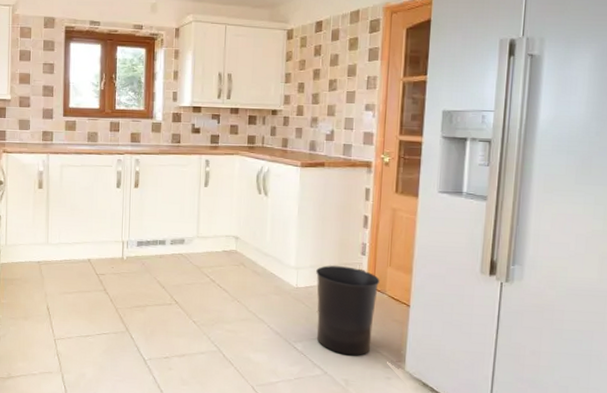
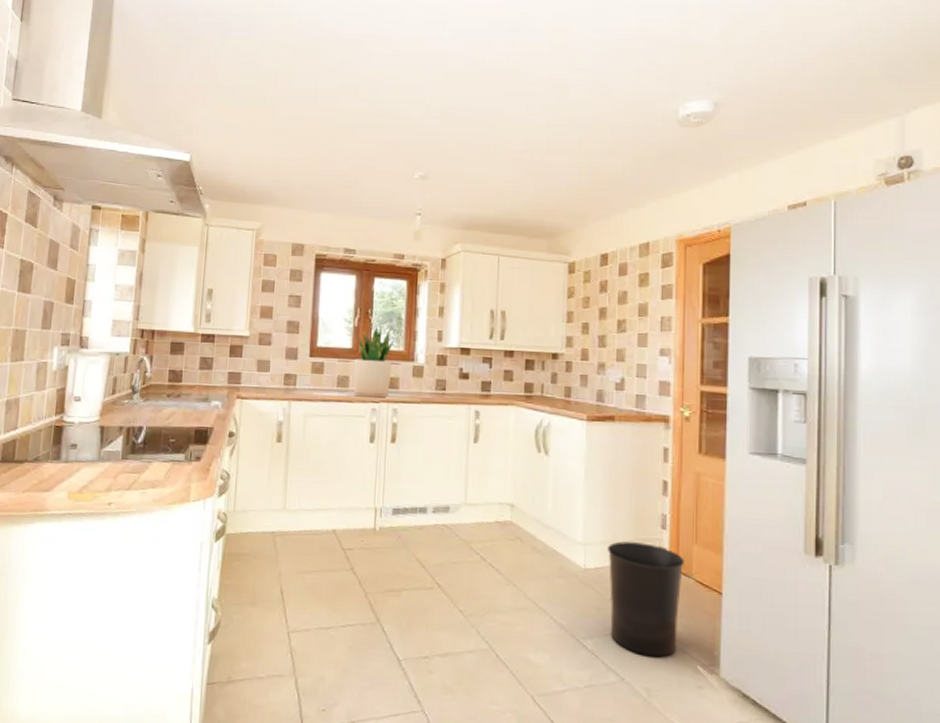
planter: none [101,88,135,151] -> present [353,325,394,399]

